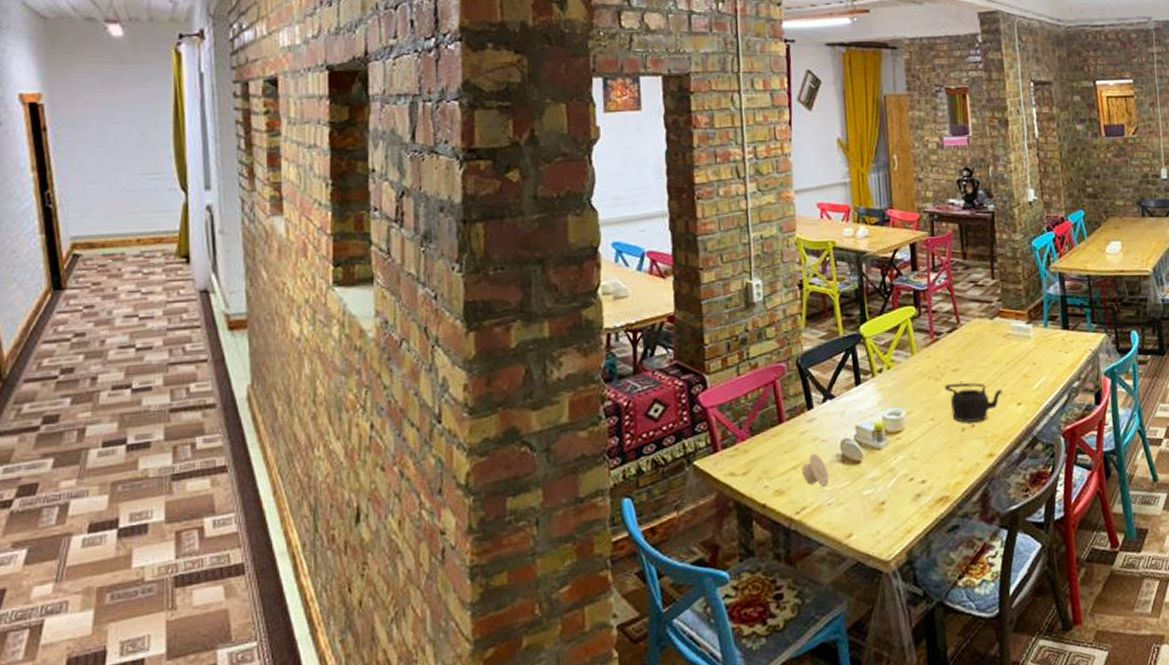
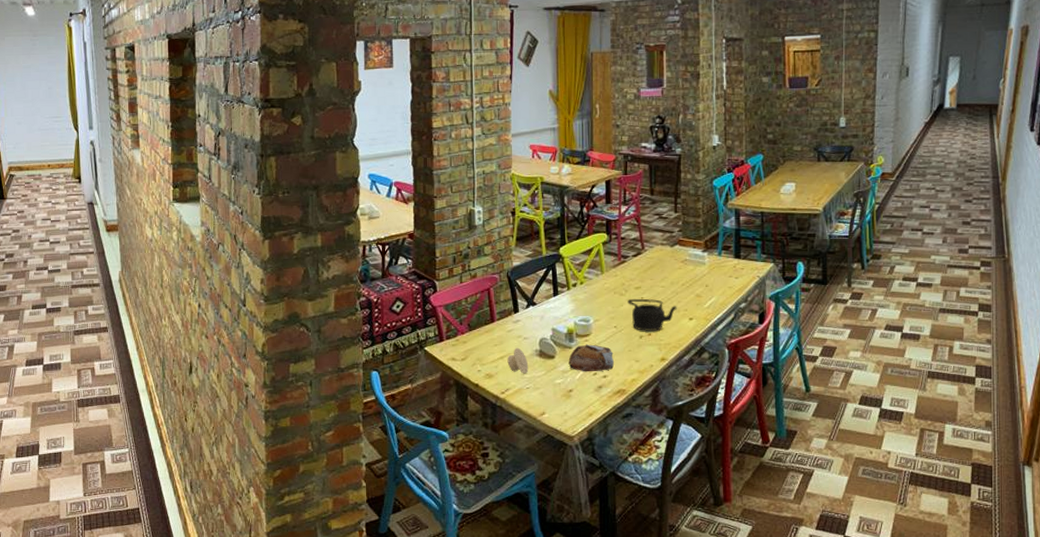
bread: none [877,442,933,479] -> present [568,344,614,372]

